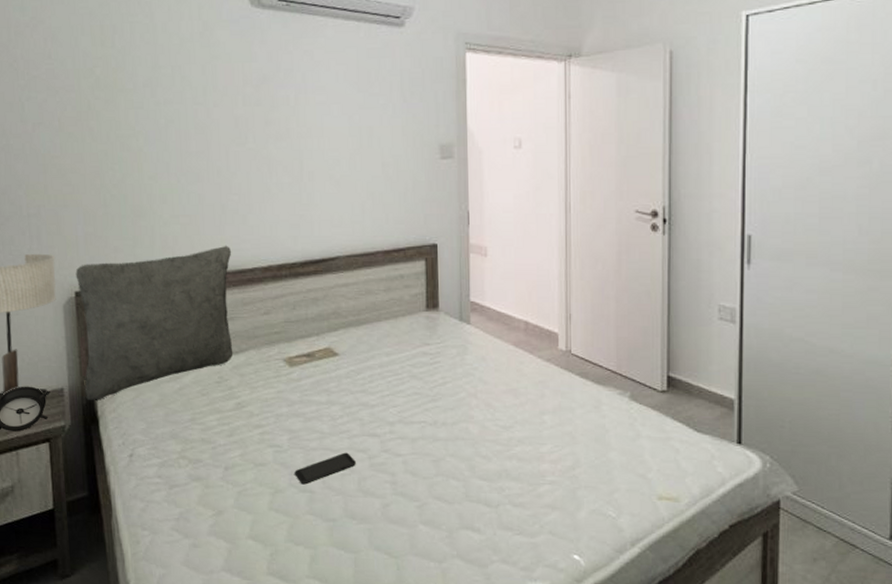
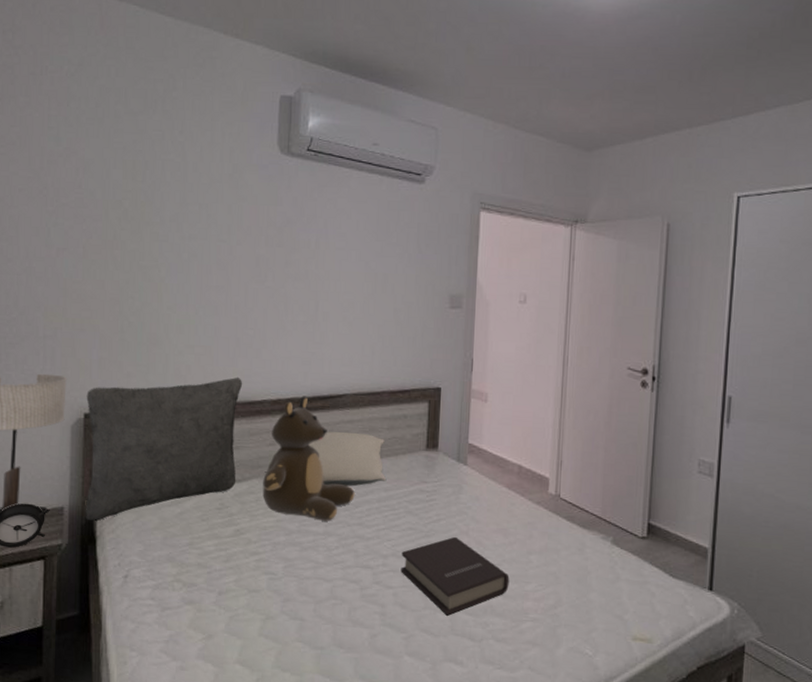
teddy bear: none [260,261,356,390] -> present [262,396,355,522]
mobile phone: present [294,452,356,485] -> none [287,582,347,612]
pillow: none [304,296,388,353] -> present [308,431,387,487]
book: none [408,399,523,482] -> present [401,536,510,616]

